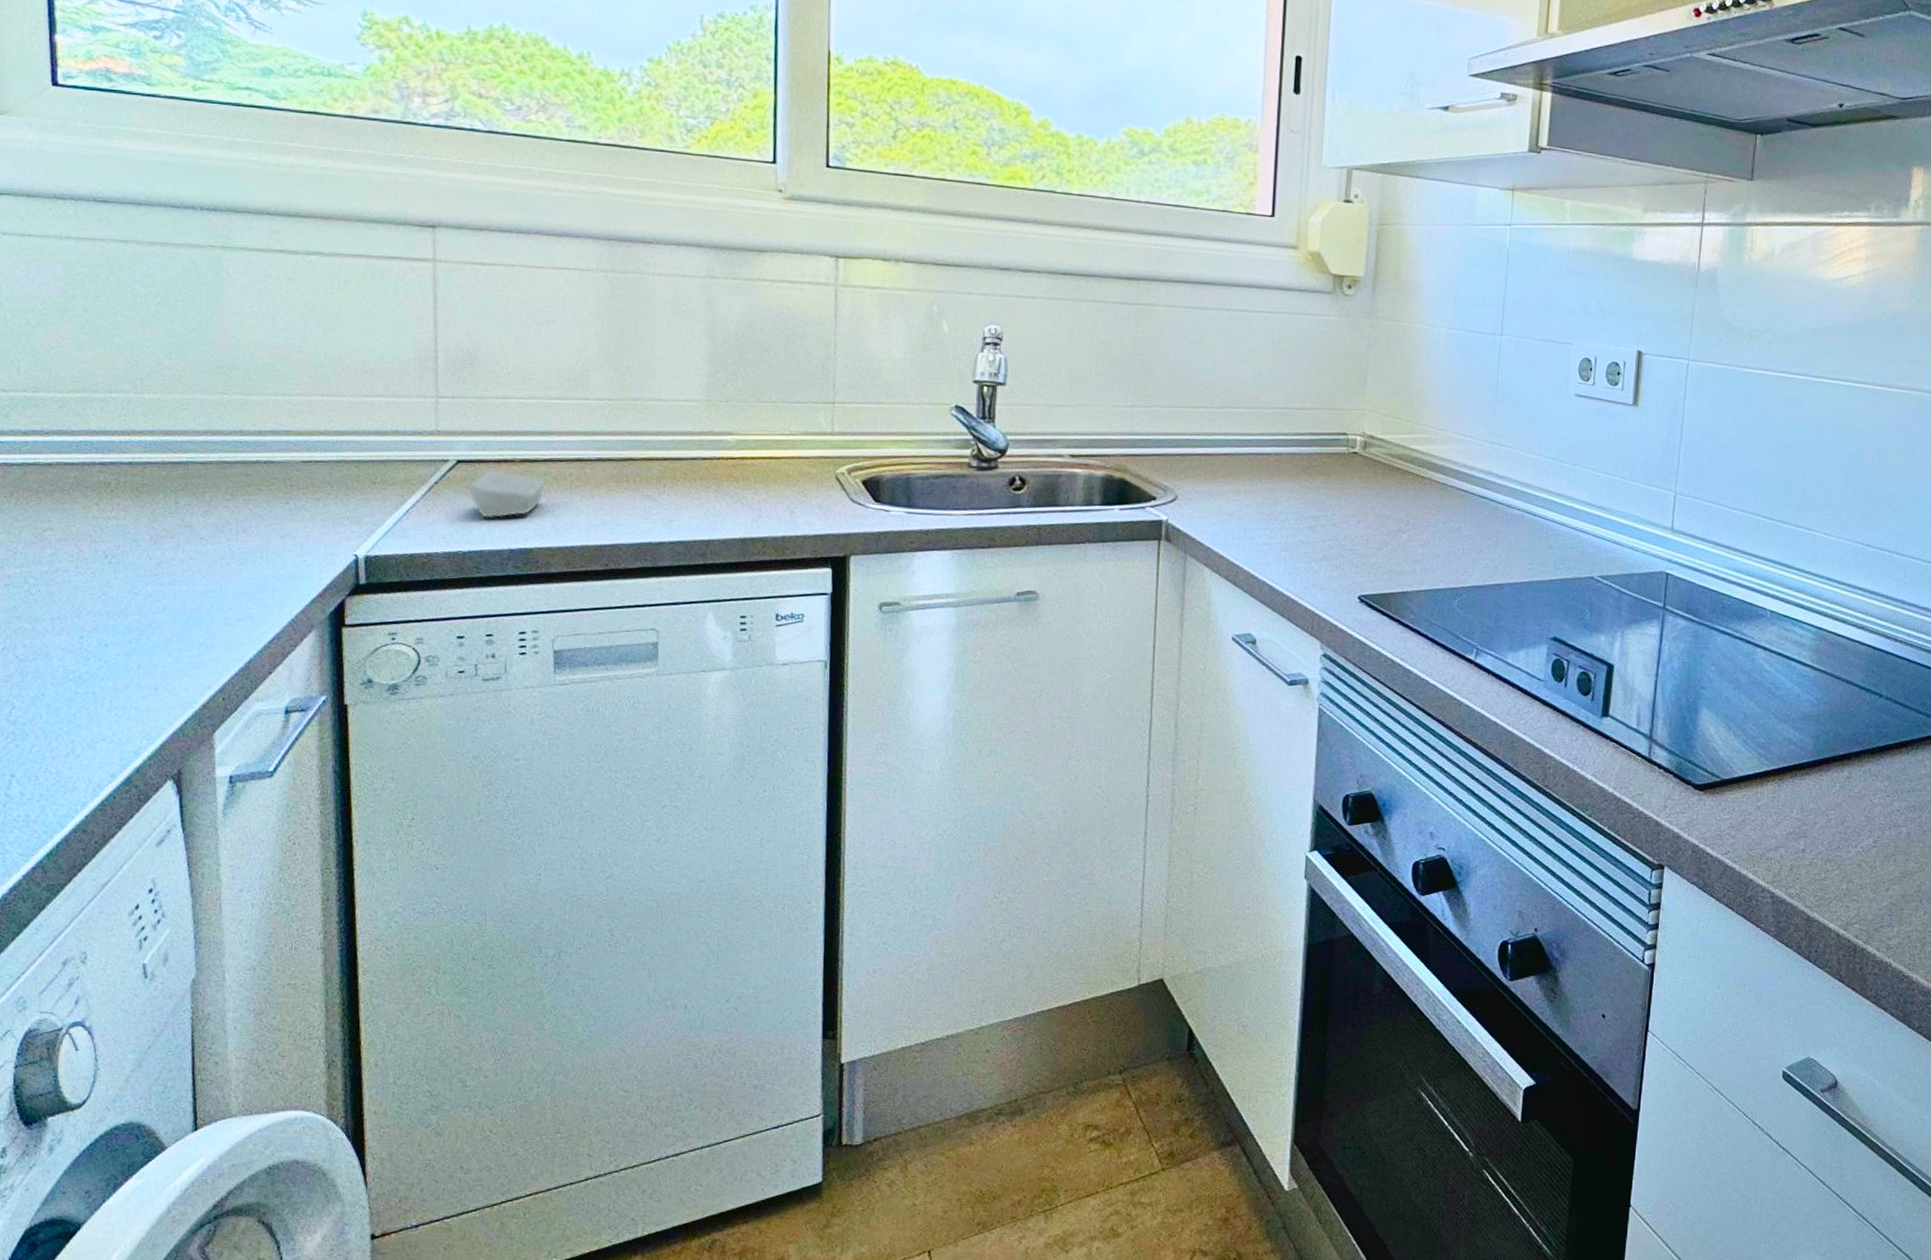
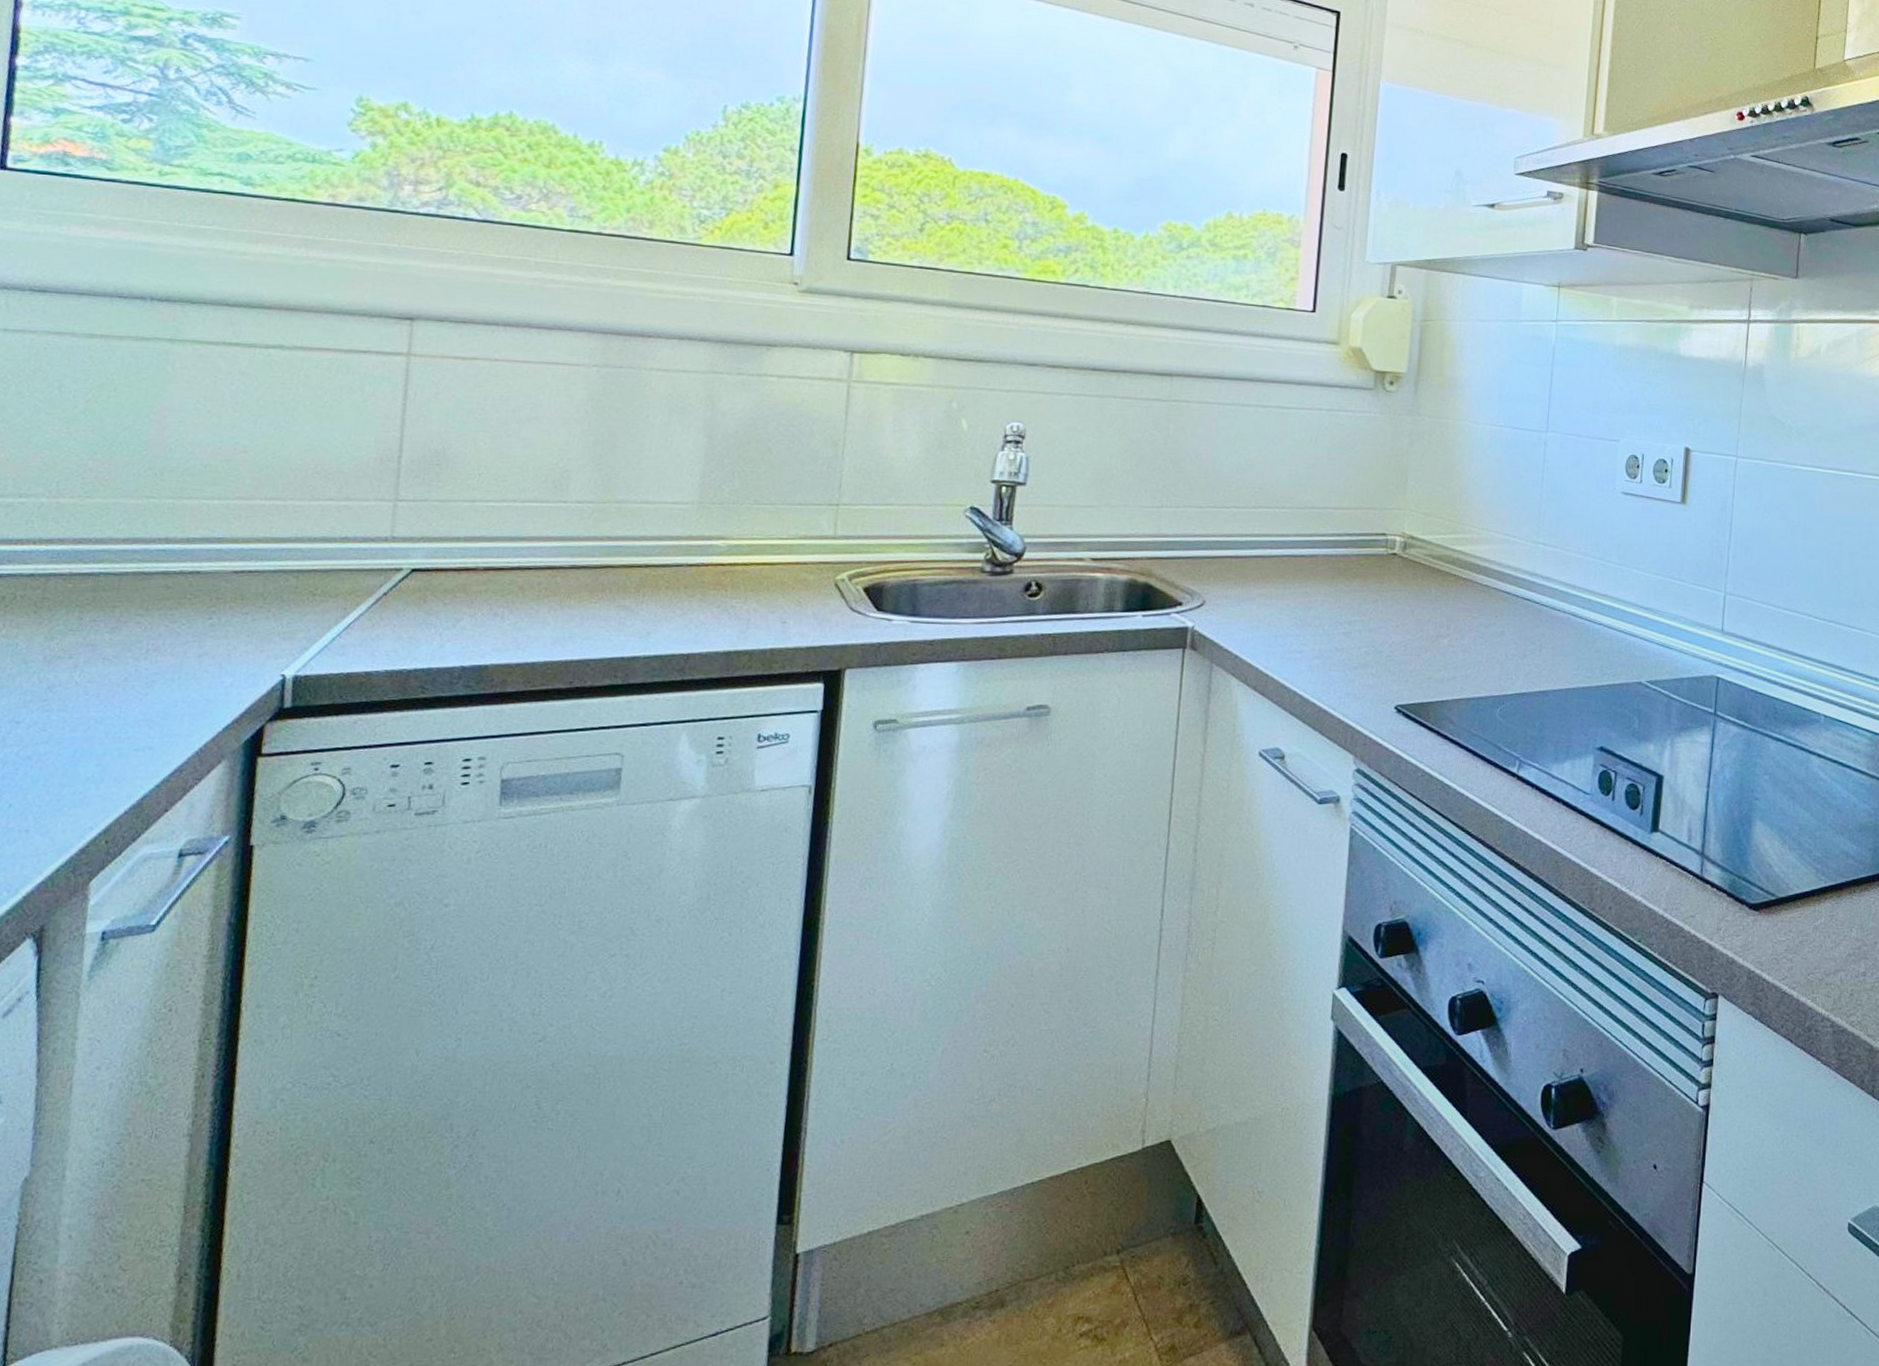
soap bar: present [469,470,545,518] -> none [422,579,509,633]

